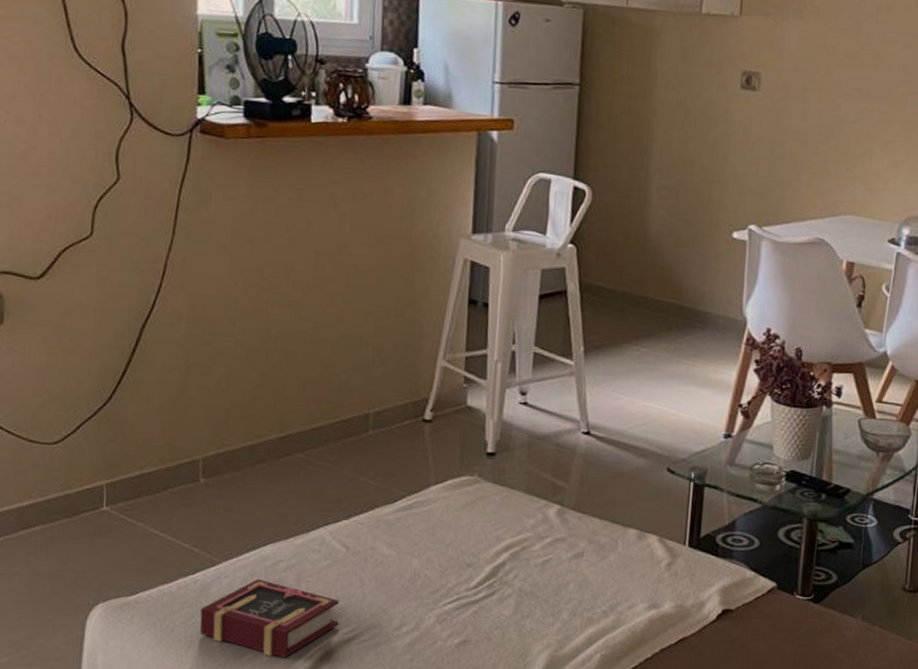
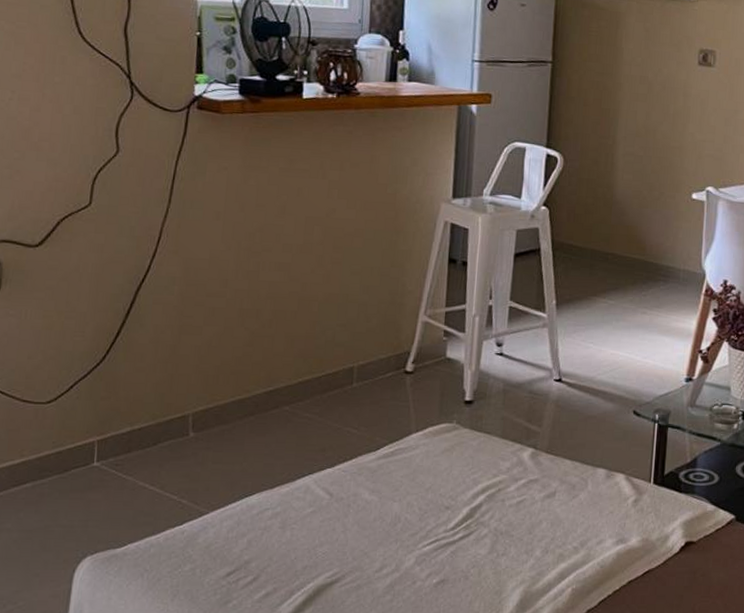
book: present [199,578,339,658] -> none [186,527,323,603]

